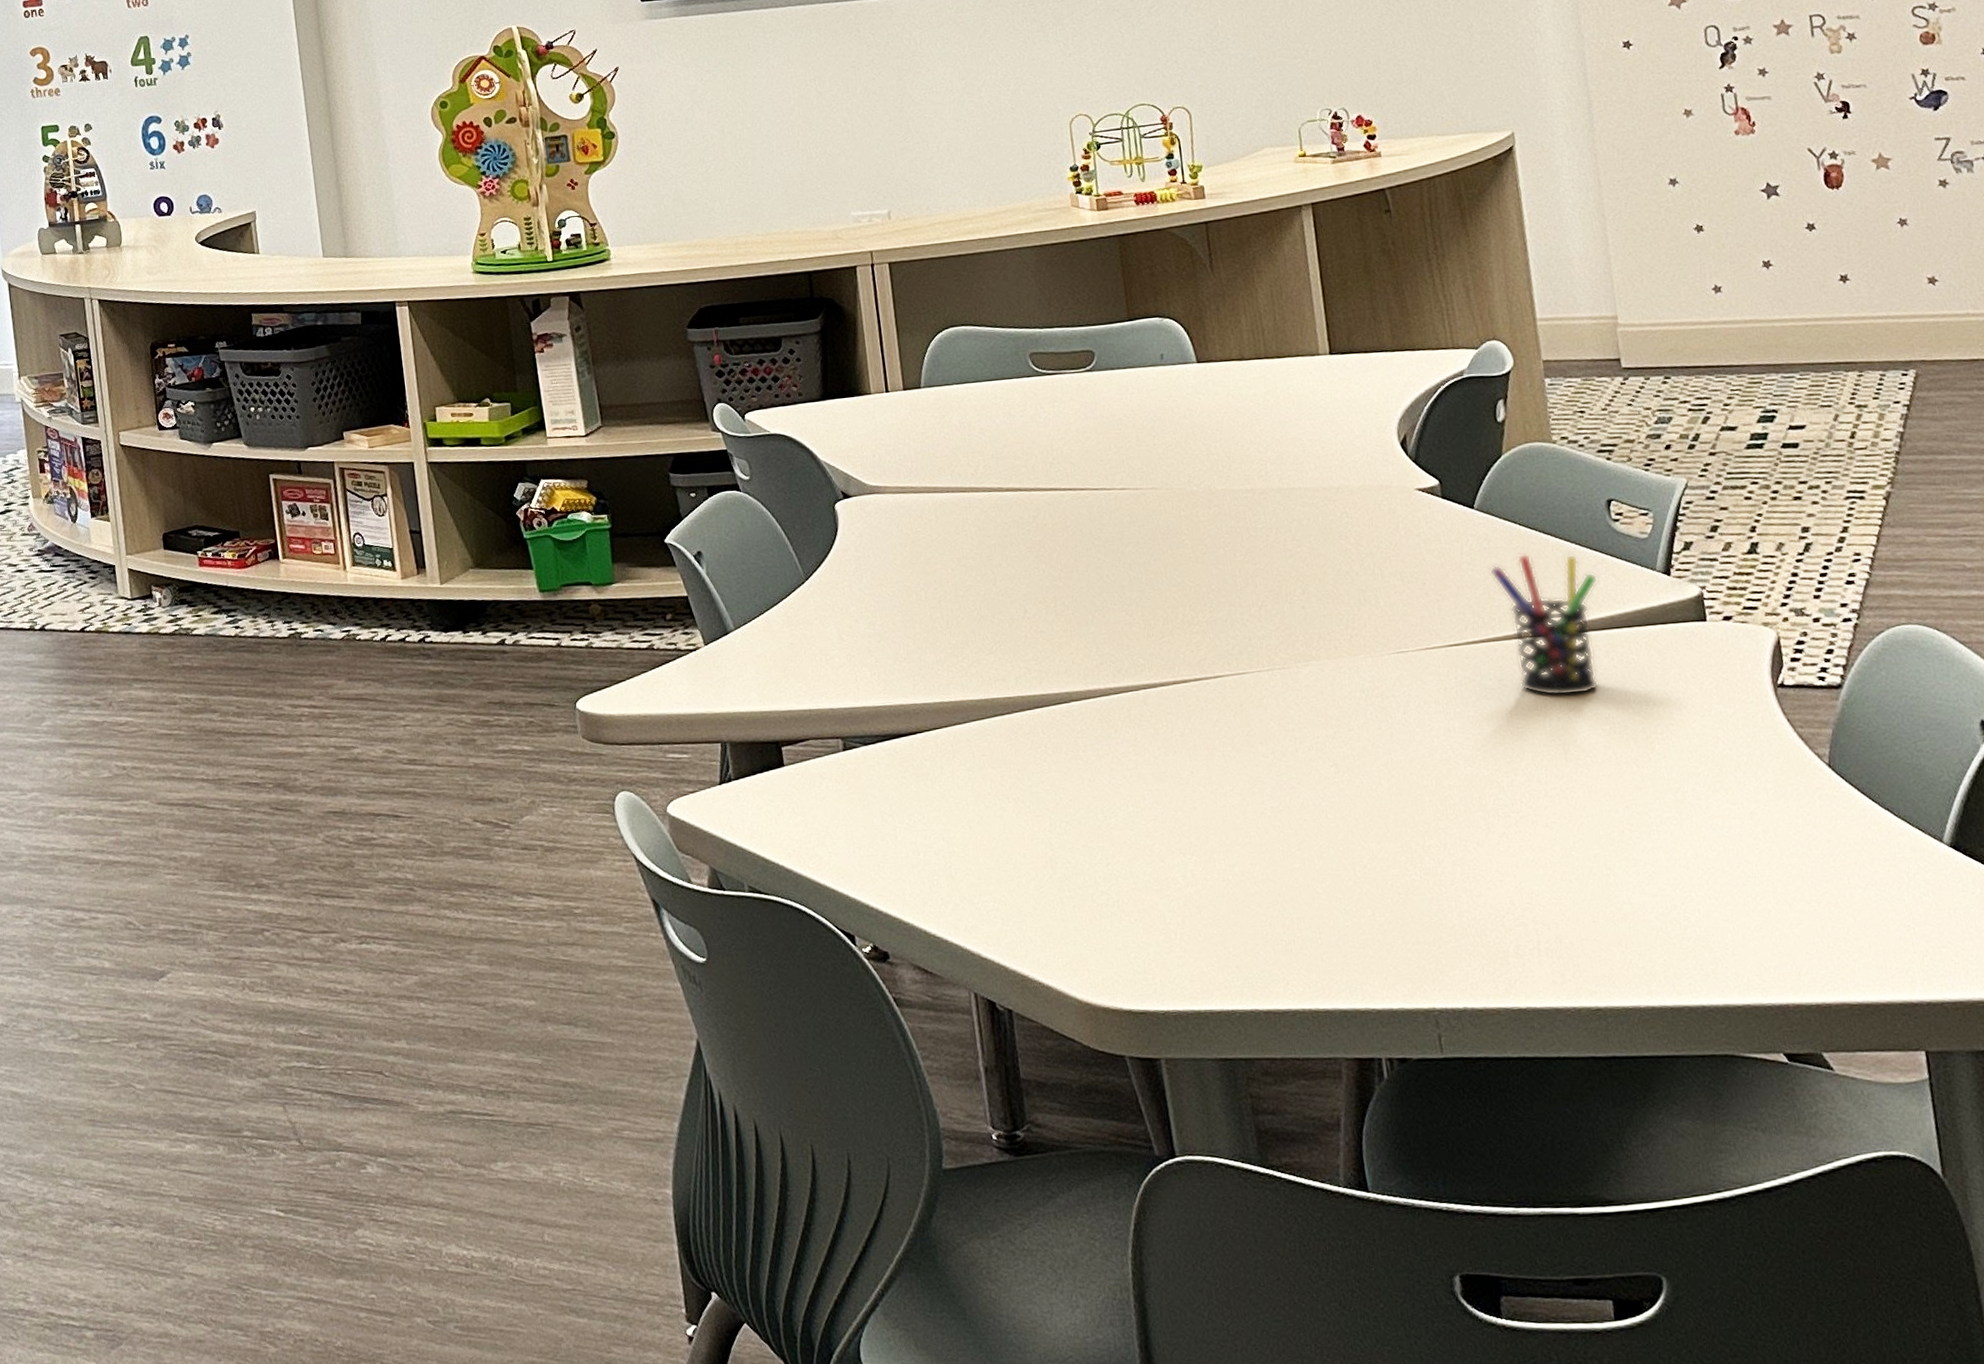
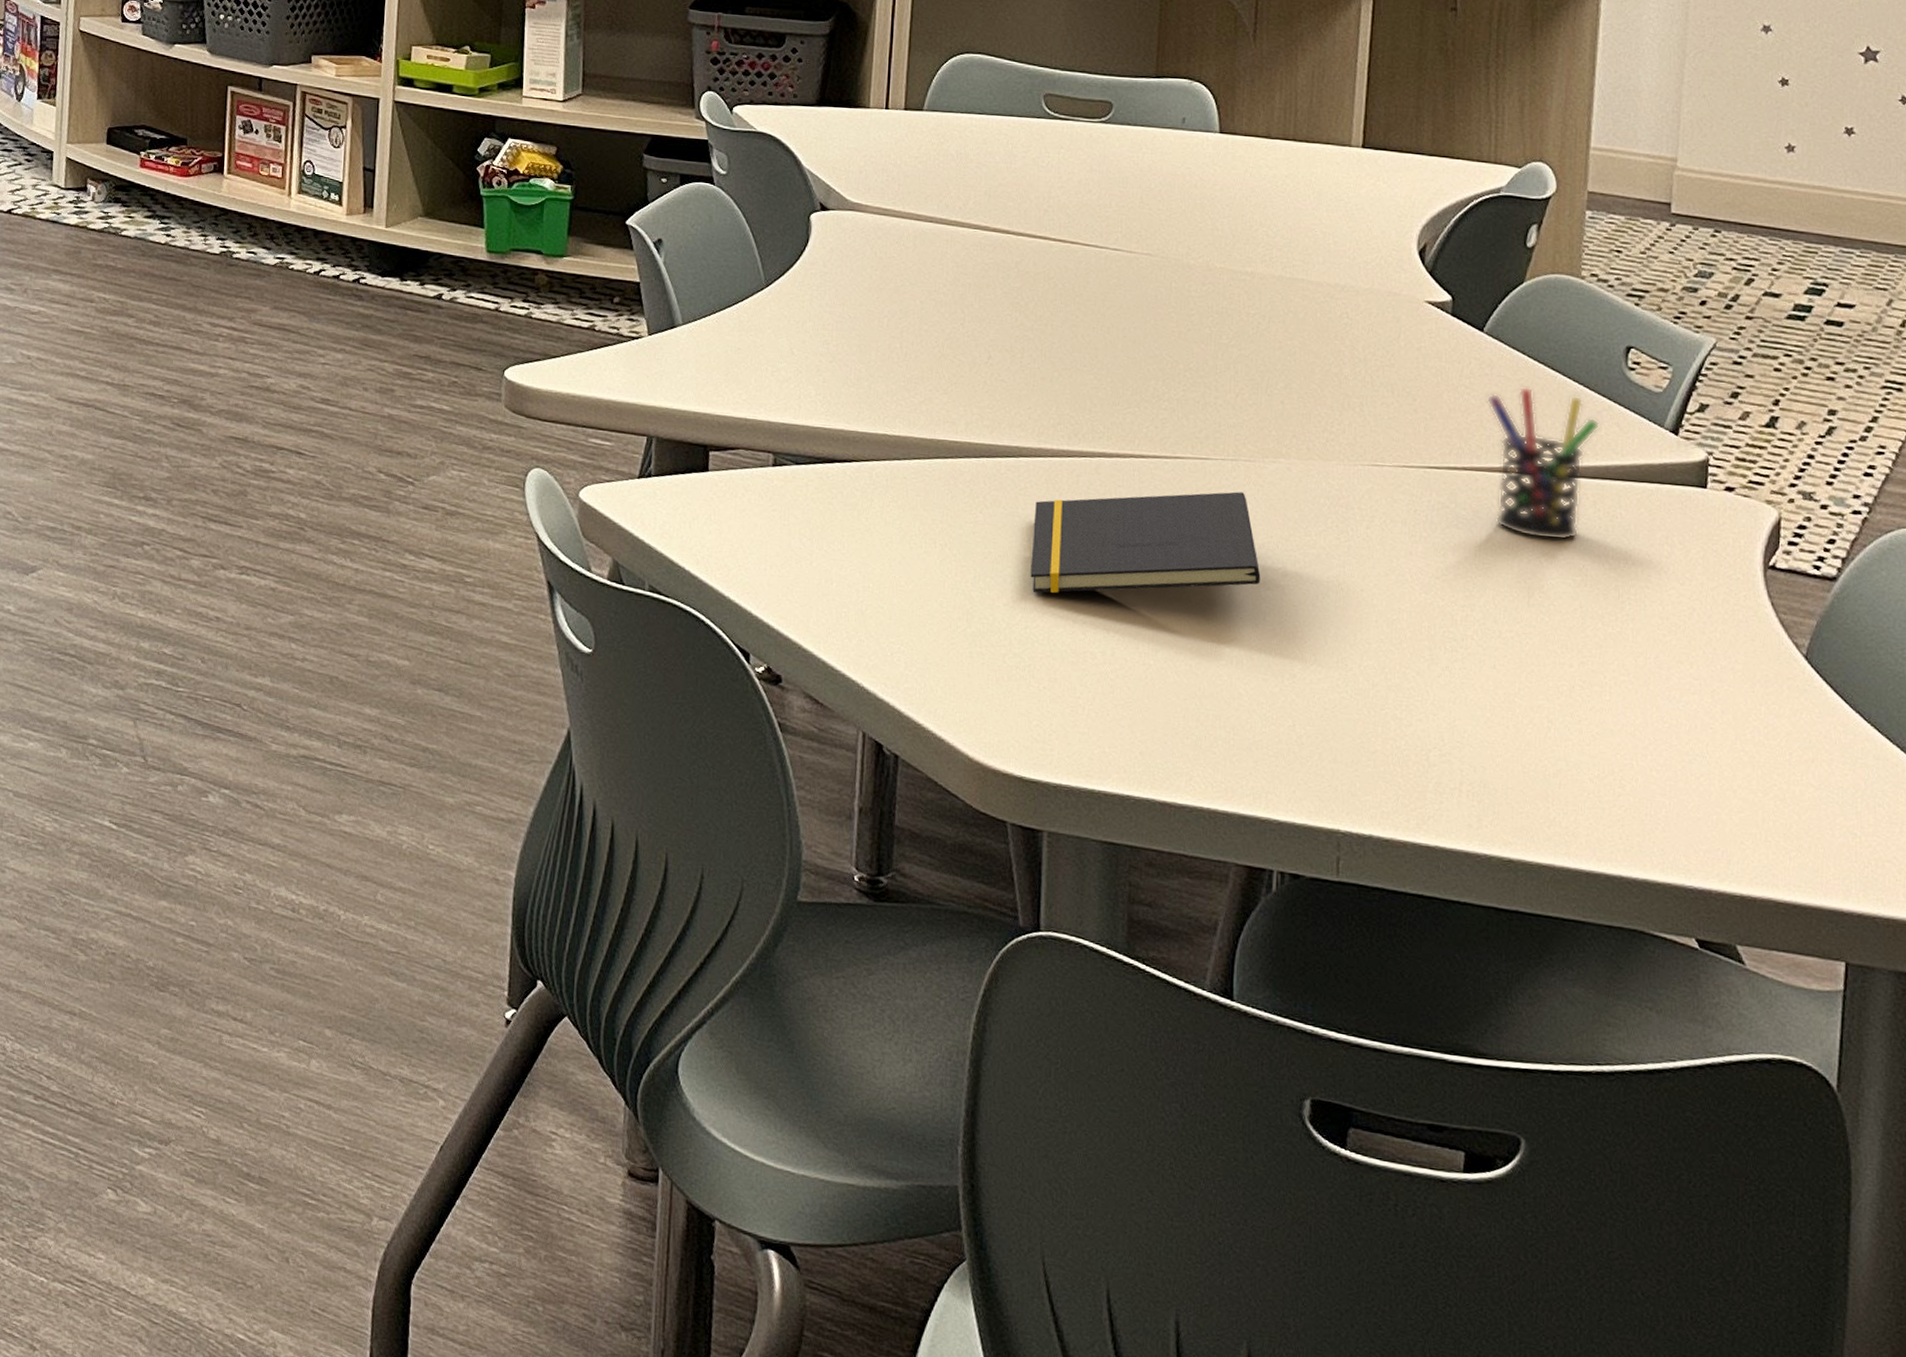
notepad: none [1094,699,1316,829] -> present [1030,491,1261,593]

